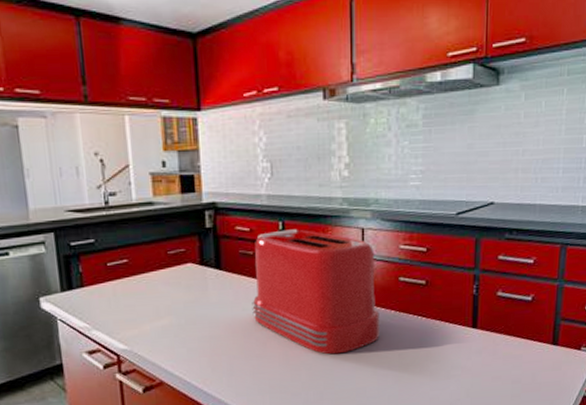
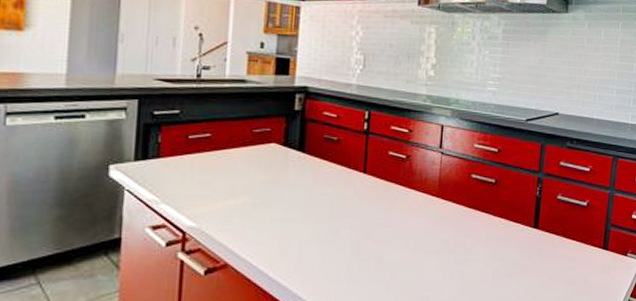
toaster: present [252,229,381,355] -> none [329,119,451,246]

